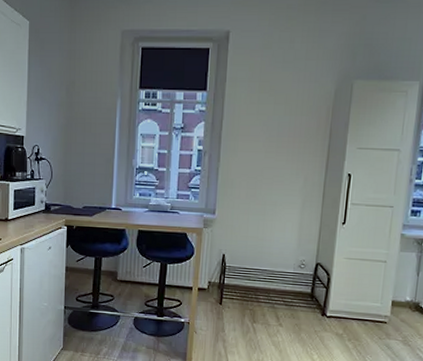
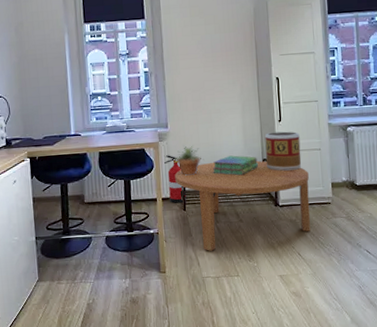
fire extinguisher: none [206,243,226,296] -> present [164,155,187,203]
coffee table: none [215,258,367,351] -> present [175,161,310,251]
potted plant: none [217,236,250,269] -> present [174,145,204,176]
stack of books: none [258,254,311,277] -> present [213,155,259,176]
decorative container: none [319,235,364,280] -> present [265,131,302,171]

